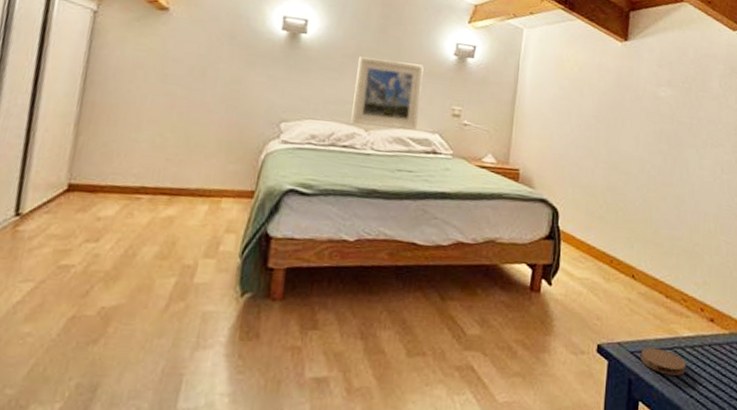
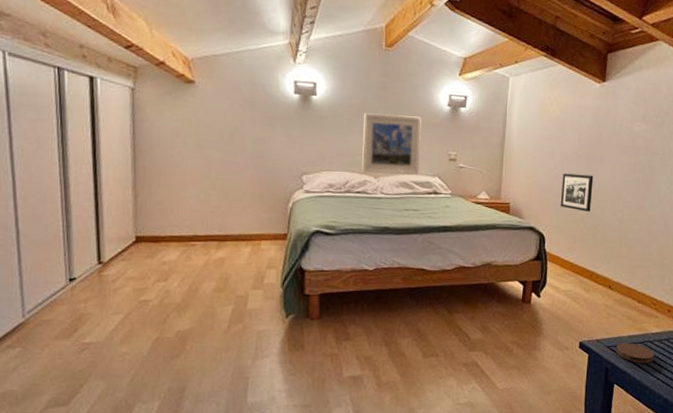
picture frame: none [576,139,615,185] -> present [560,173,594,212]

